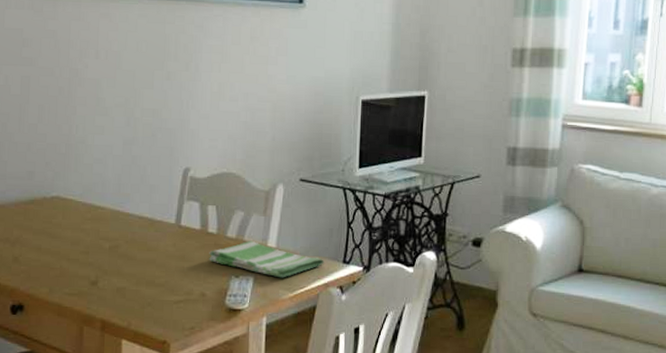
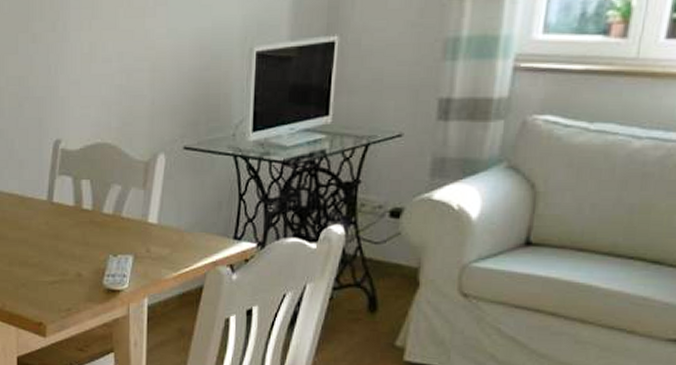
dish towel: present [209,240,324,278] -> none [84,216,212,257]

